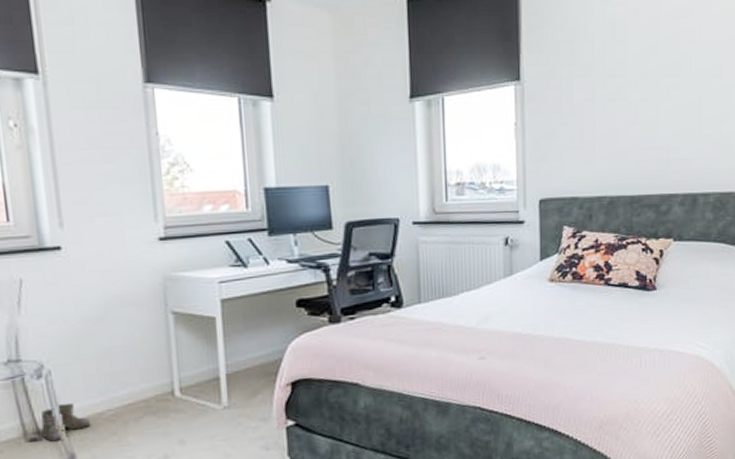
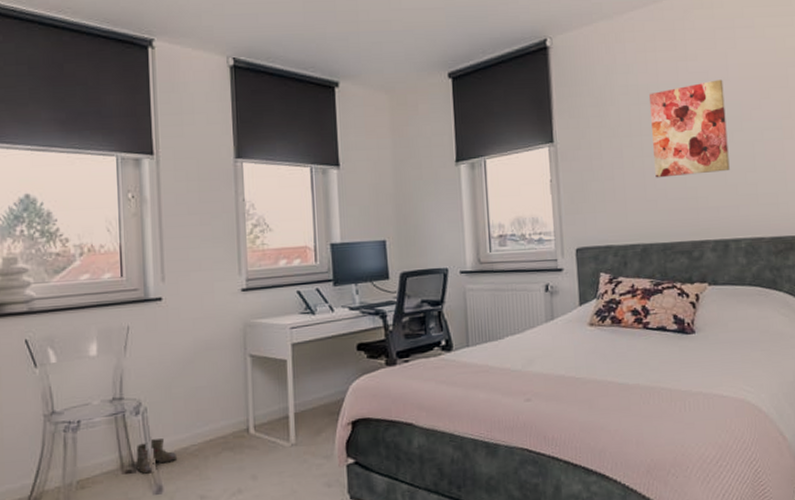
wall art: none [627,17,706,125] -> present [649,79,730,178]

